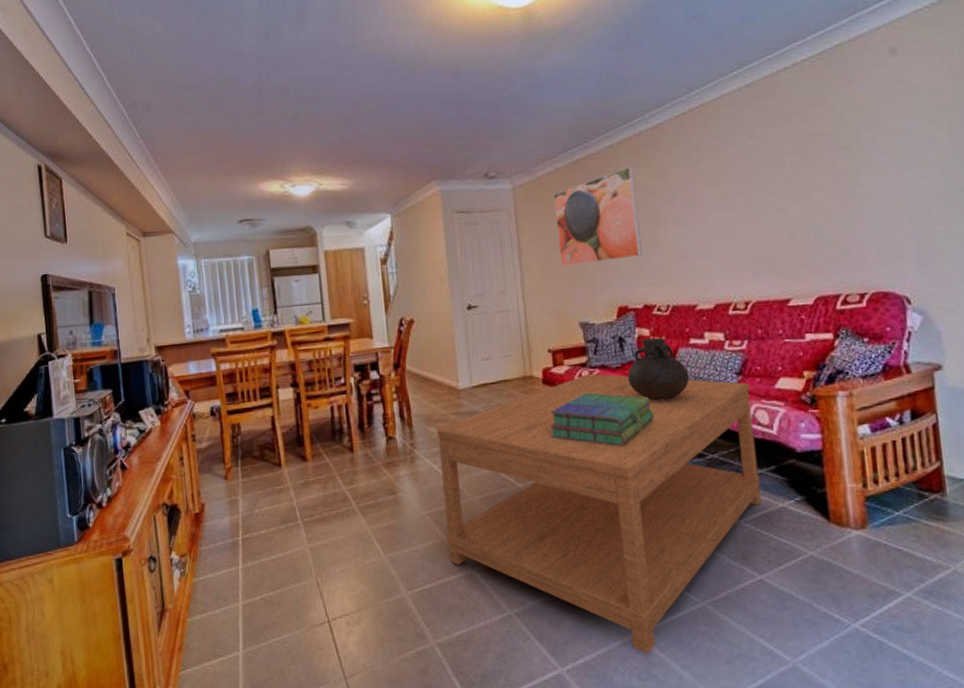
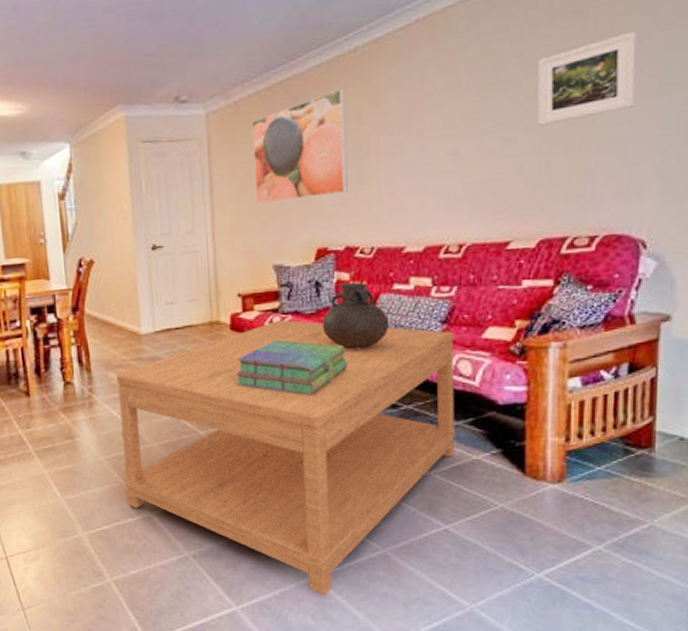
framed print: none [797,119,885,197] -> present [538,31,639,126]

